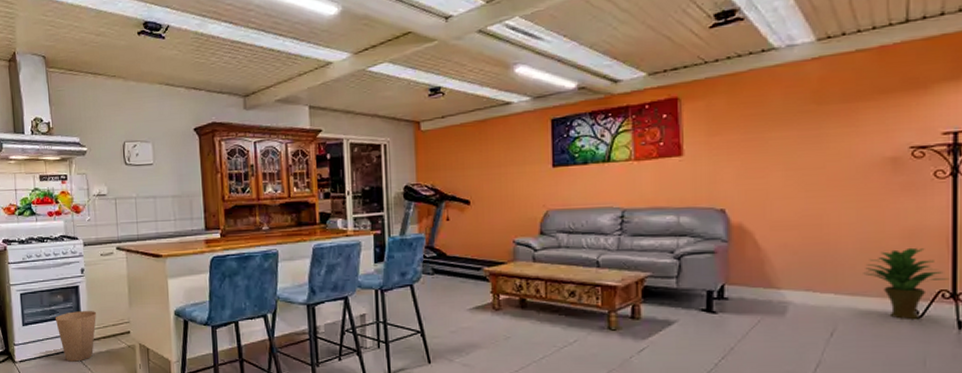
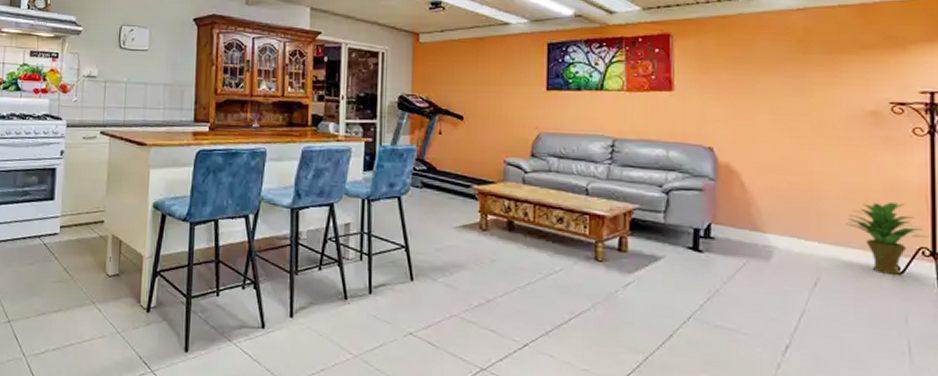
trash can: present [55,311,96,362] -> none [26,194,71,249]

